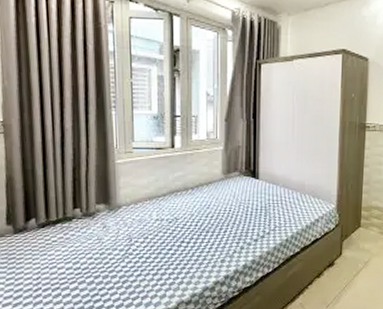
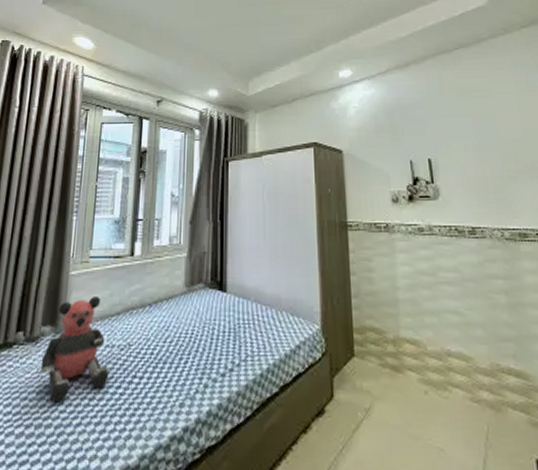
bear: none [100,180,161,261] -> present [40,295,110,403]

